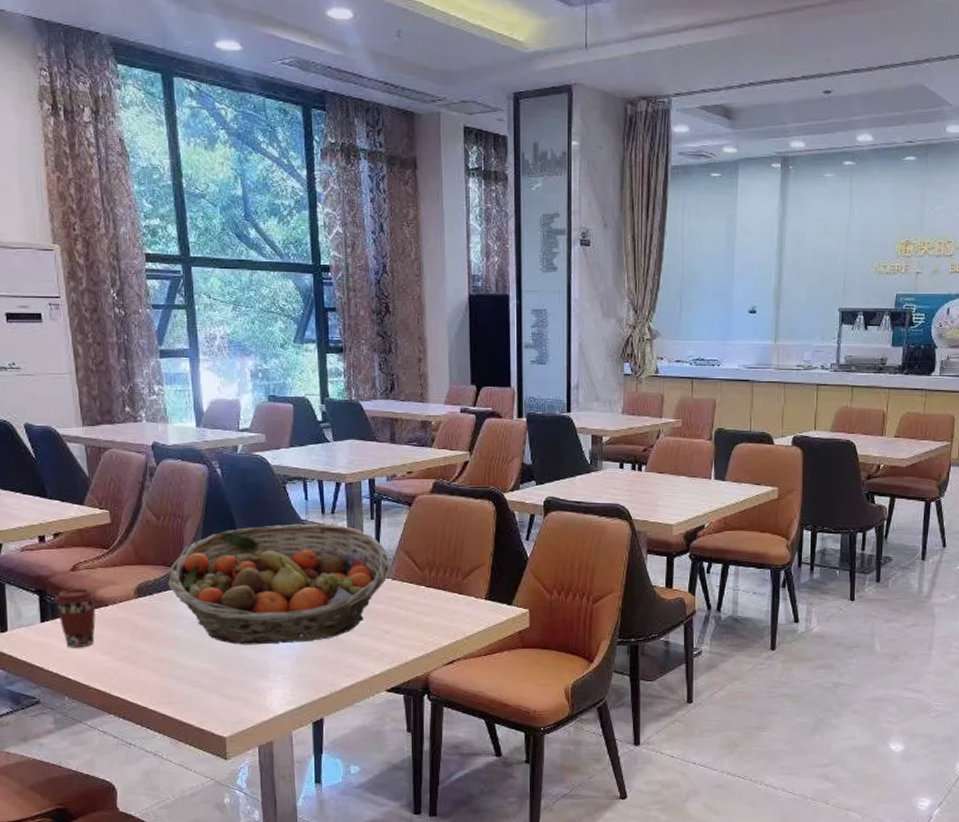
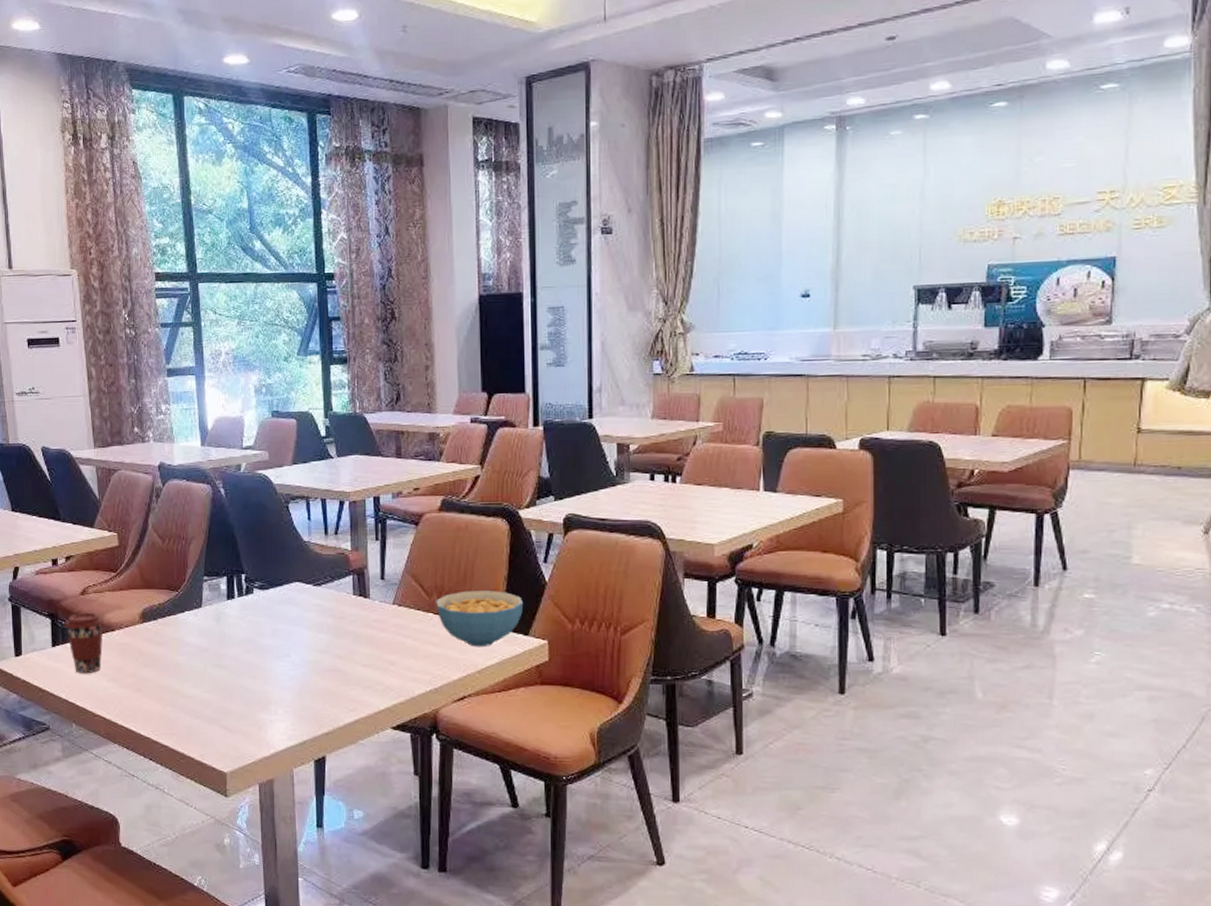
fruit basket: present [167,523,390,645] -> none [171,545,396,675]
cereal bowl: none [428,565,508,616] -> present [436,590,524,647]

